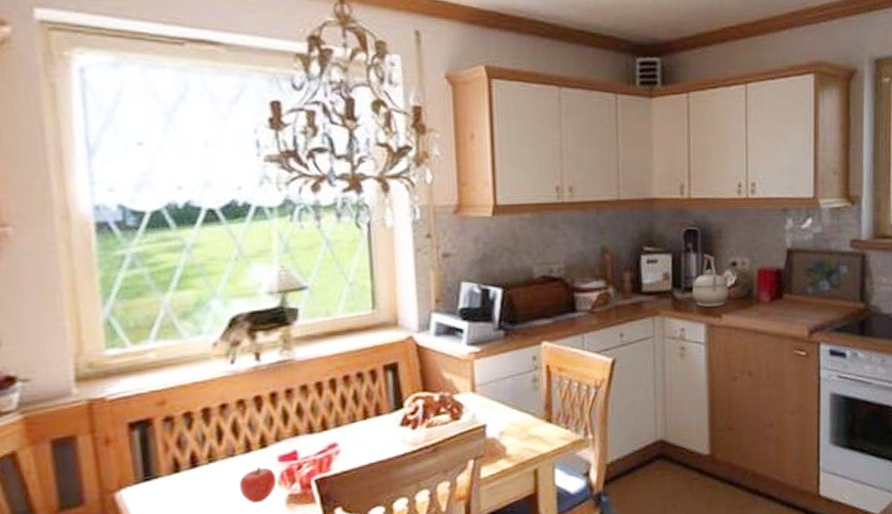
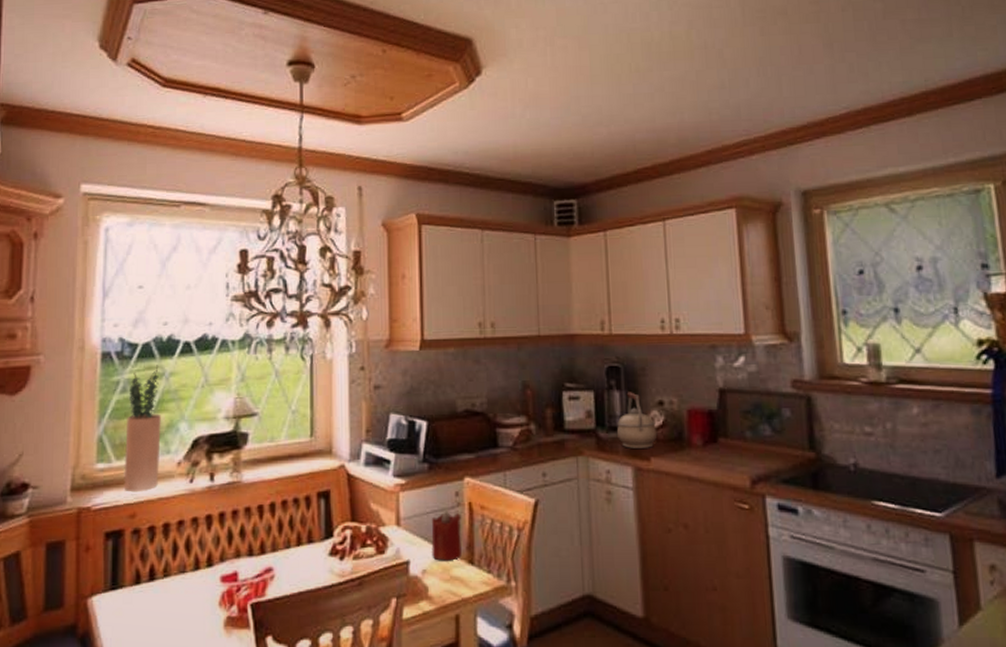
vase: none [140,236,190,379] -> present [124,365,161,493]
fruit: present [238,466,277,503] -> none [186,585,218,622]
candle: none [508,375,540,422] -> present [431,511,462,561]

